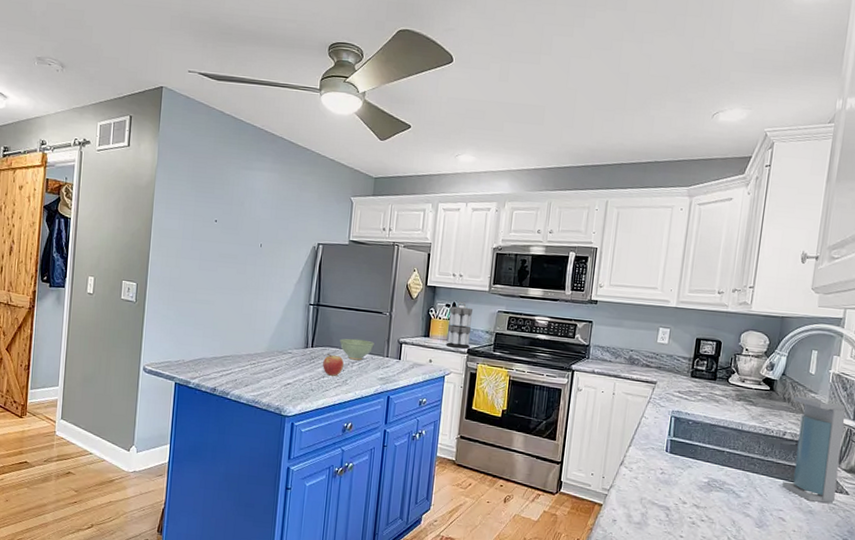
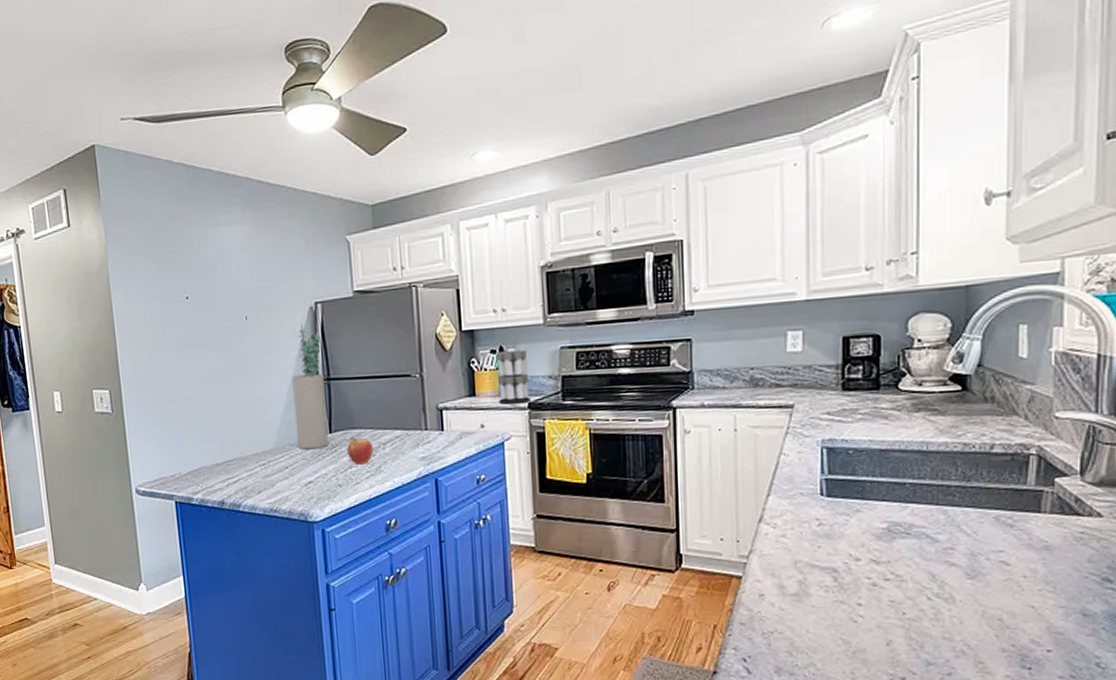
vase: none [283,257,318,359] -> present [291,323,329,450]
bowl: present [339,338,374,361] -> none [363,413,407,441]
soap dispenser: present [782,396,846,503] -> none [999,390,1083,533]

